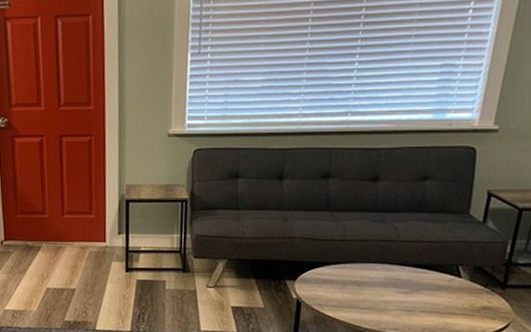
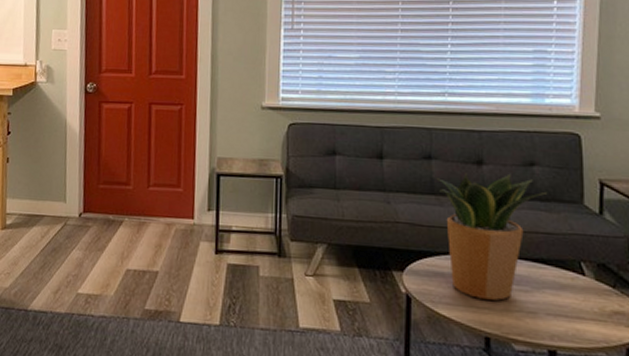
potted plant: none [332,188,437,302] -> present [436,172,548,301]

